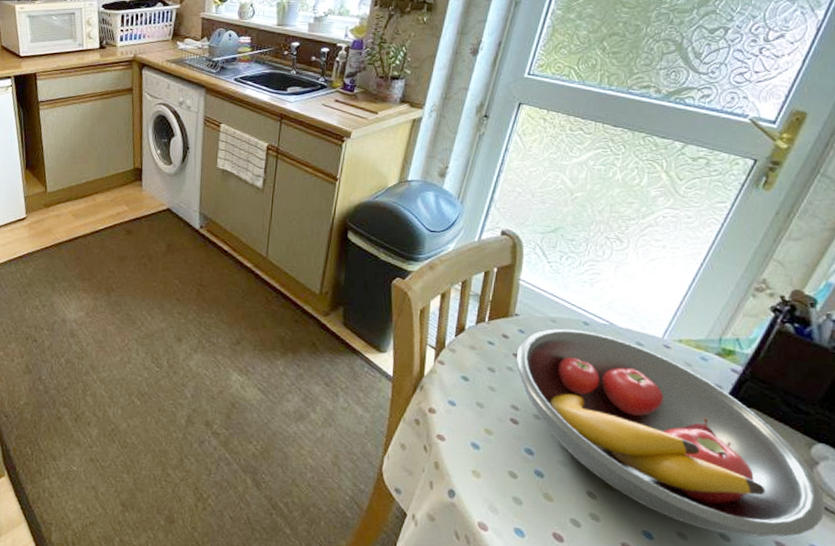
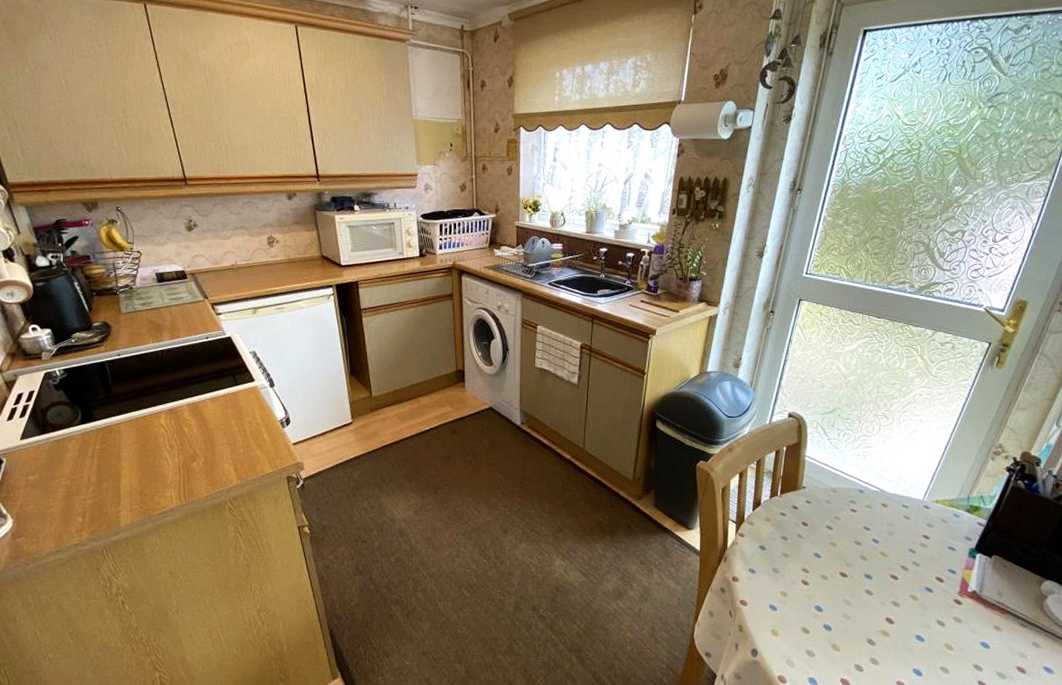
fruit bowl: present [516,328,825,538] -> none [804,497,1053,666]

